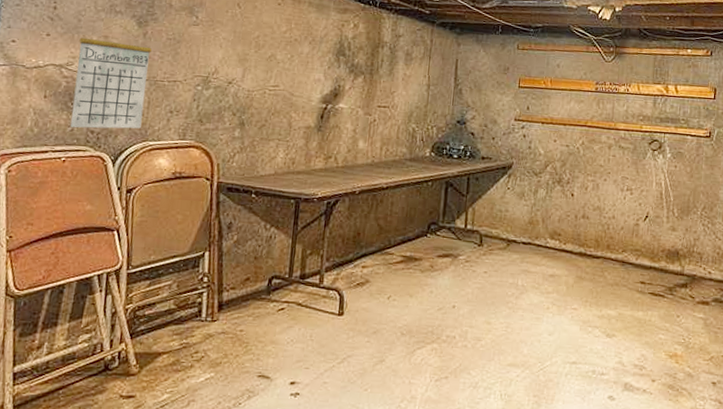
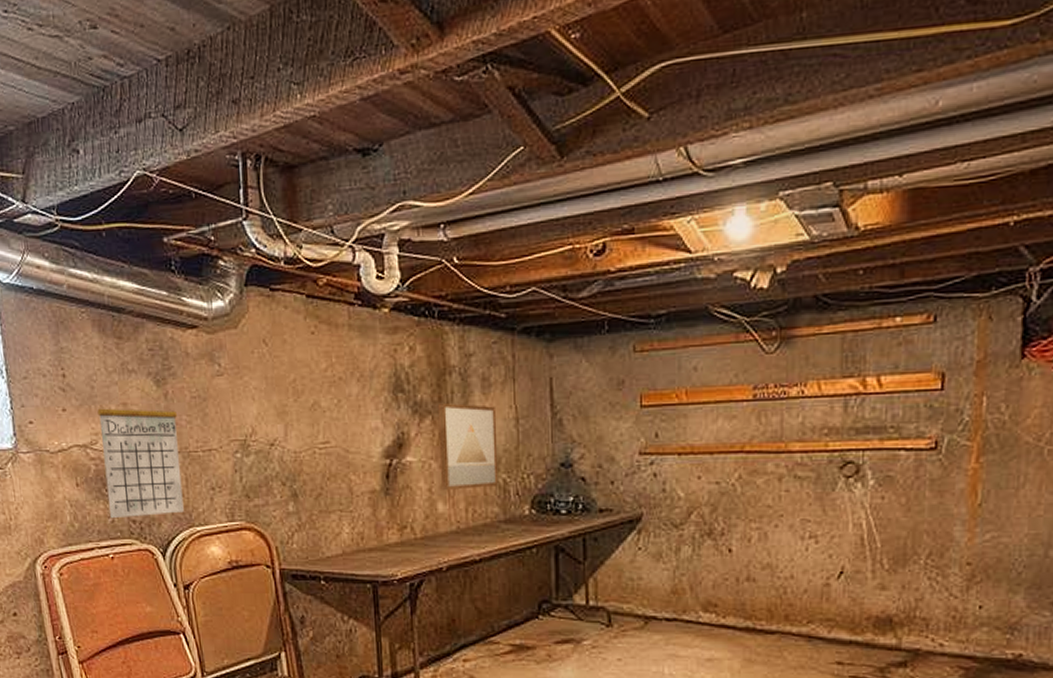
wall art: none [364,68,413,133] -> present [437,403,499,490]

